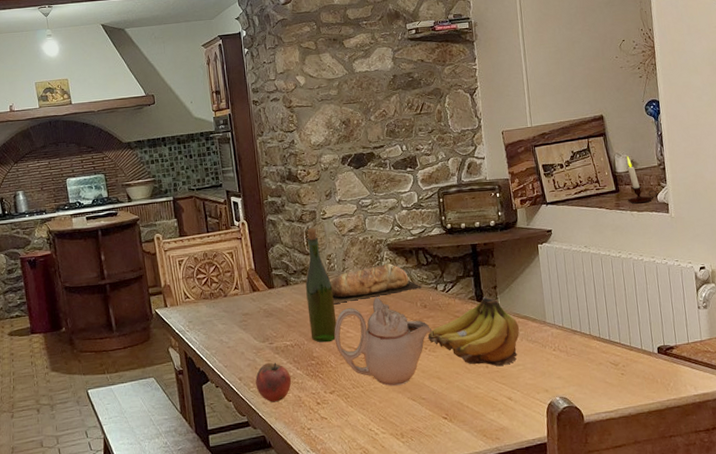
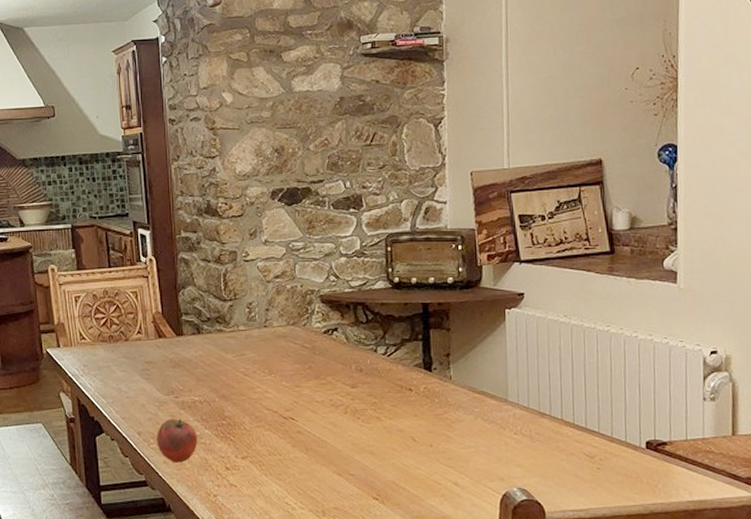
wine bottle: present [305,227,337,343] -> none [220,270,254,402]
bread loaf: present [330,264,423,304] -> none [249,318,359,359]
teapot: present [334,297,433,387] -> none [250,355,368,458]
fruit: present [427,297,519,367] -> none [361,366,474,447]
candle: present [627,156,657,204] -> none [624,211,664,269]

